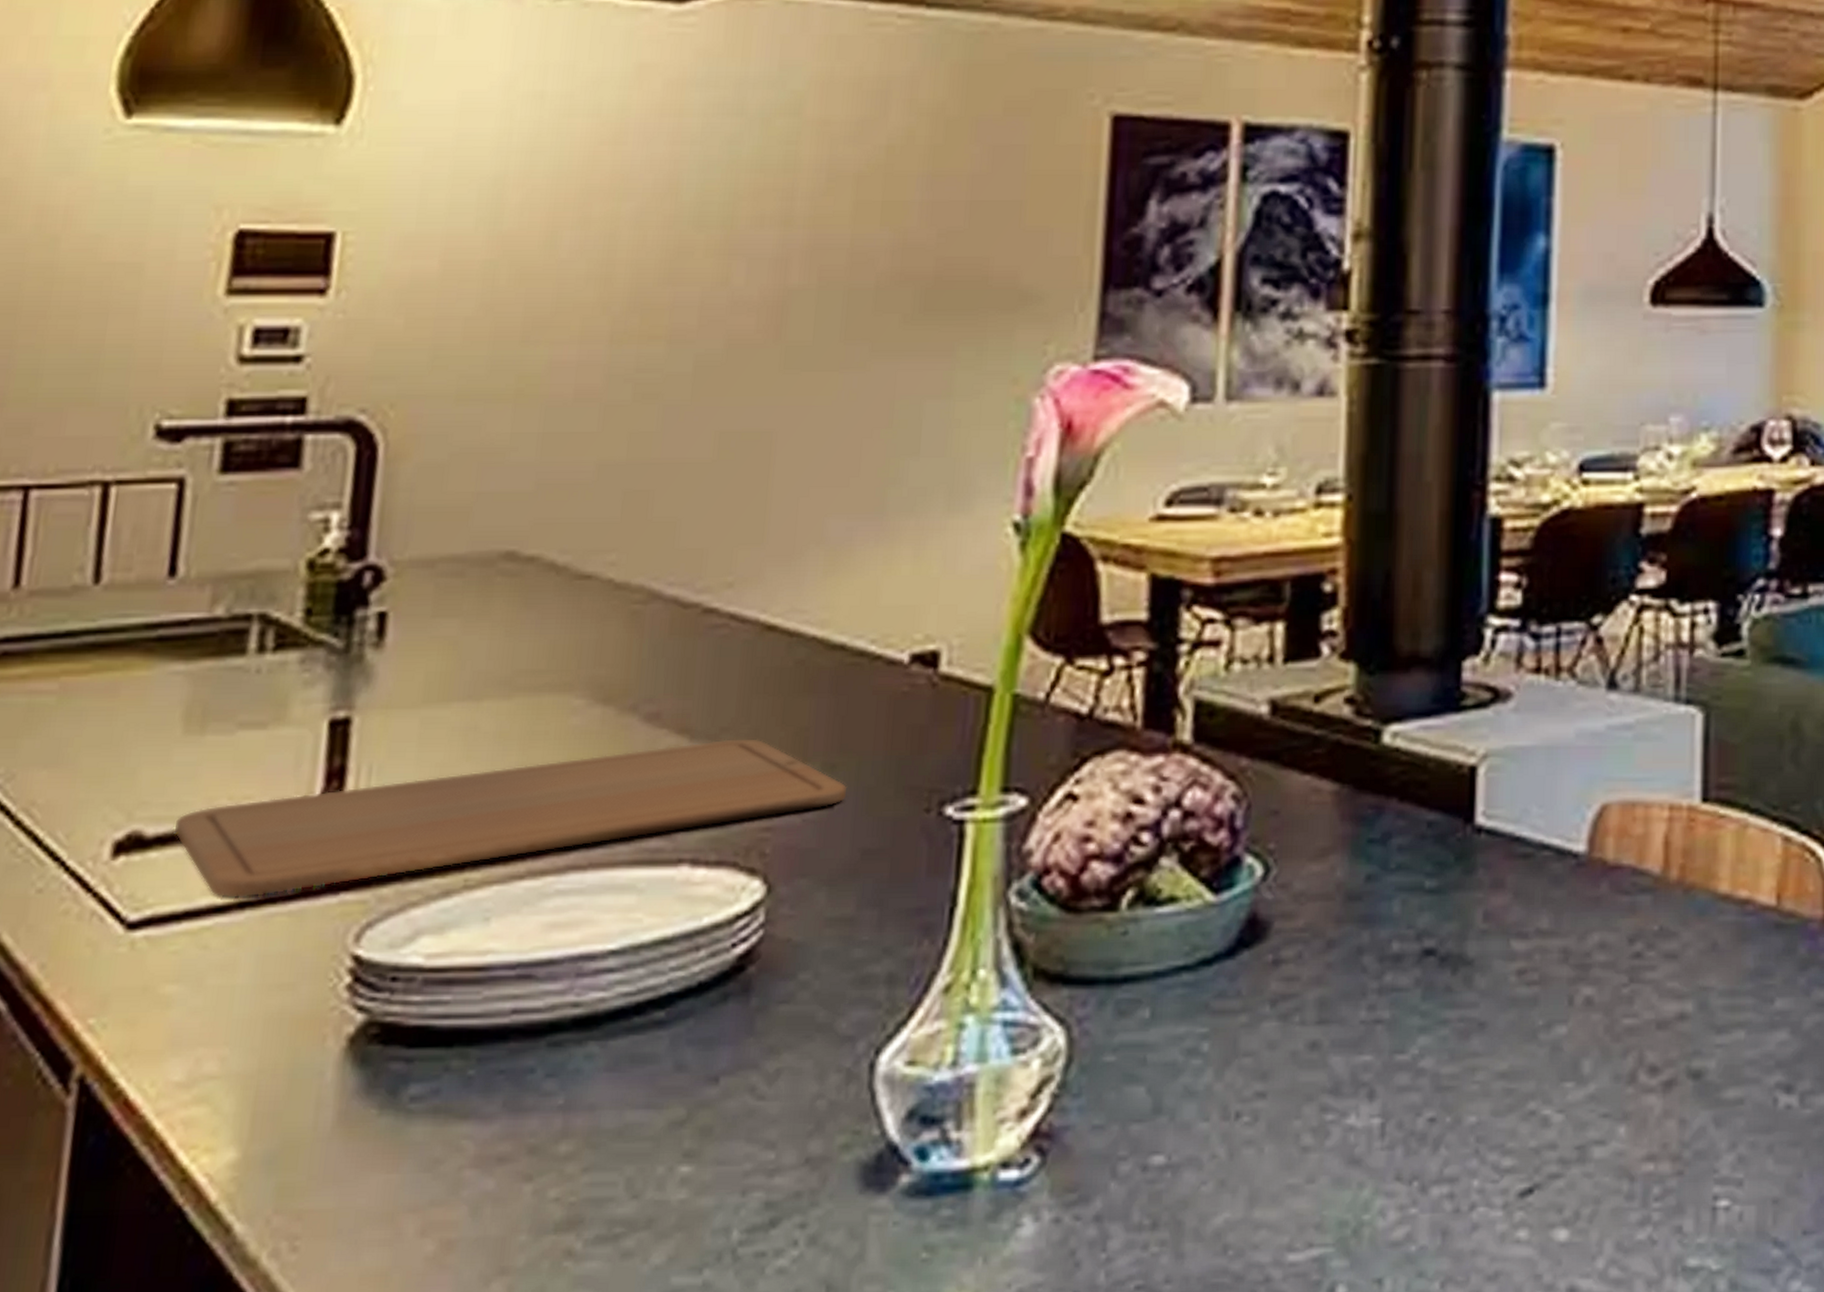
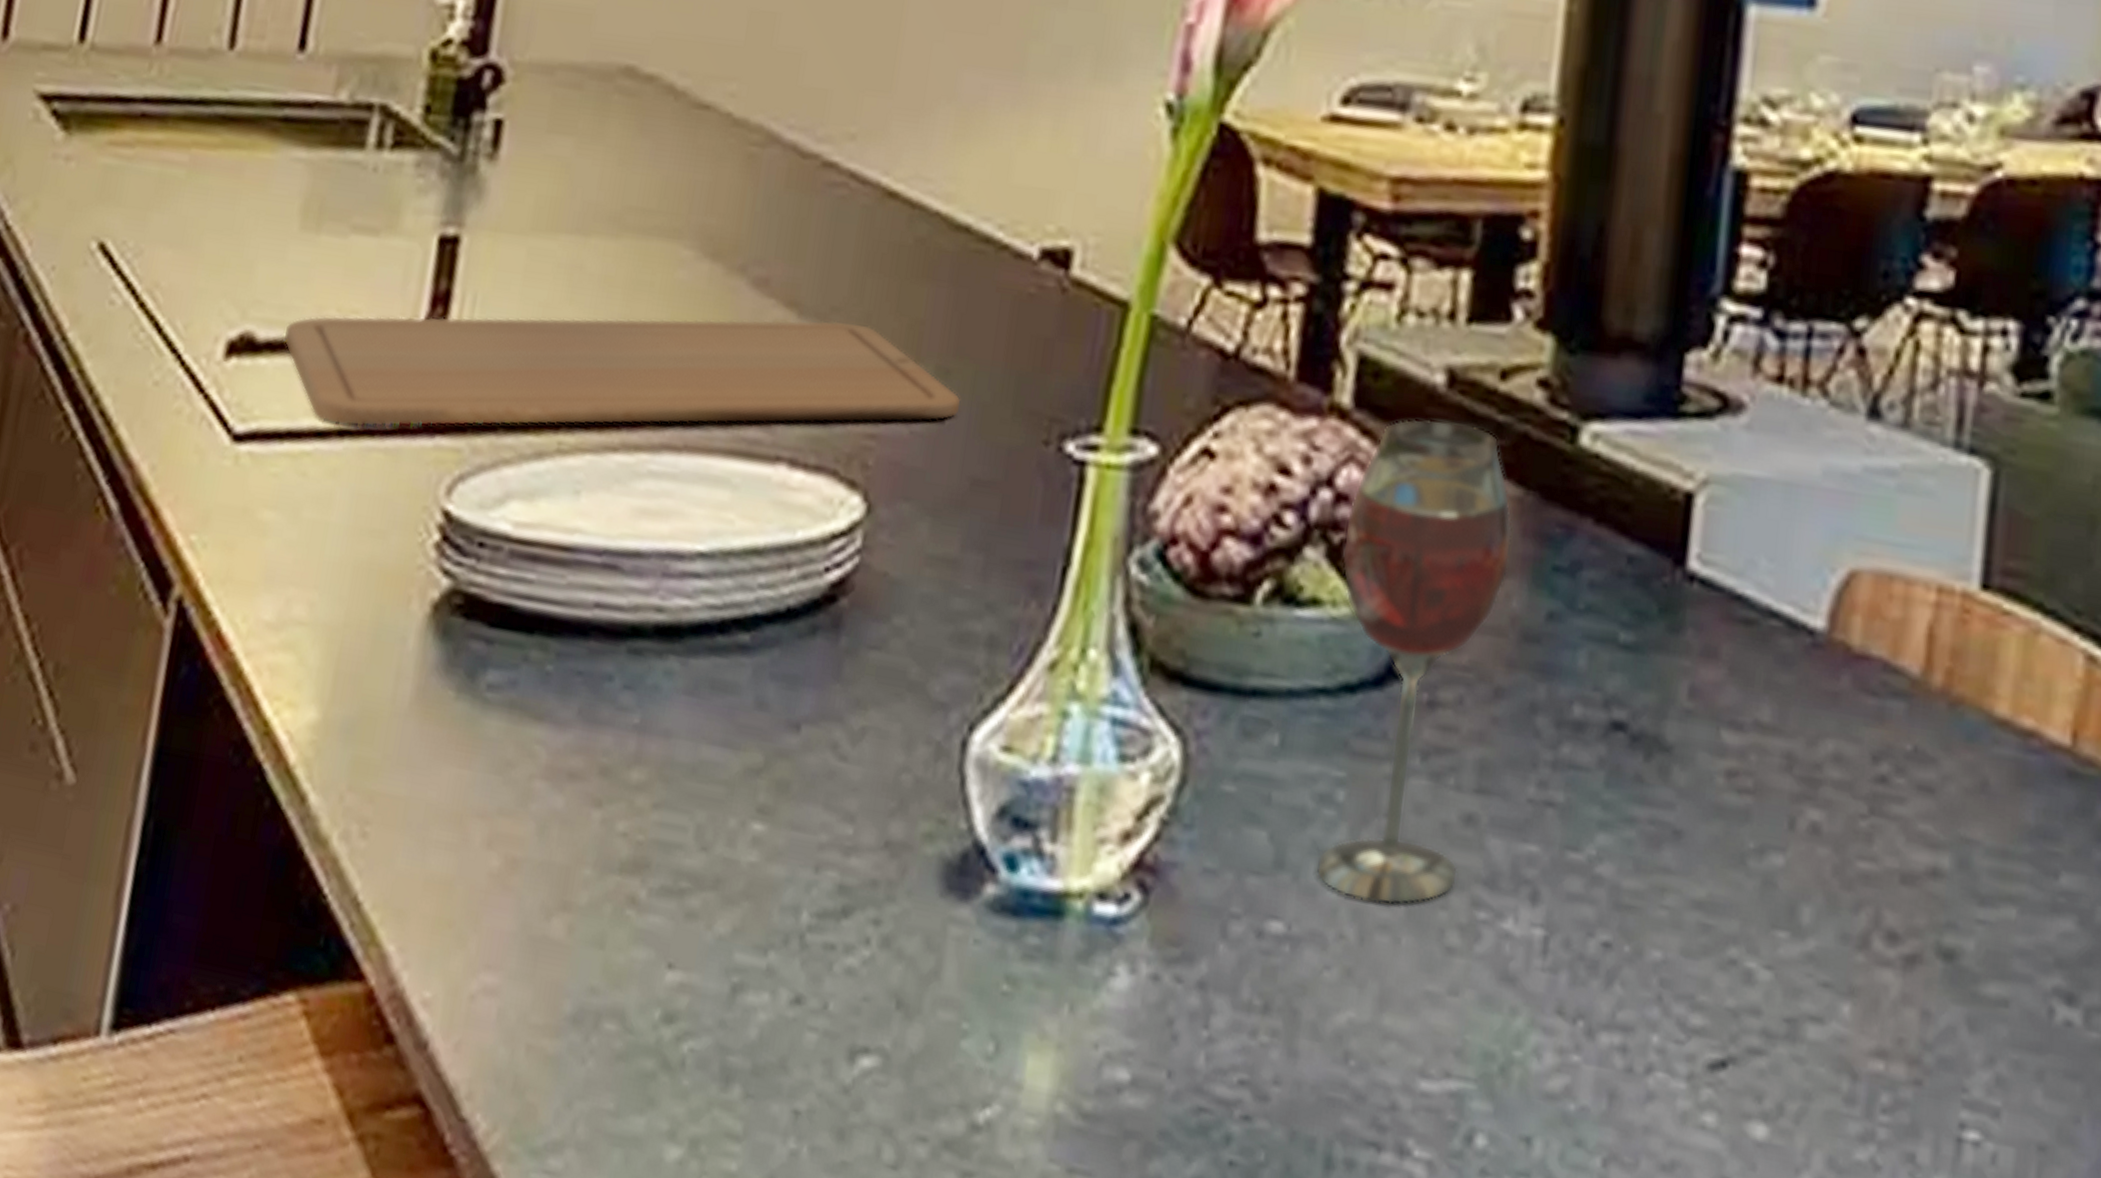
wineglass: none [1189,740,1333,1125] -> present [1316,418,1513,904]

